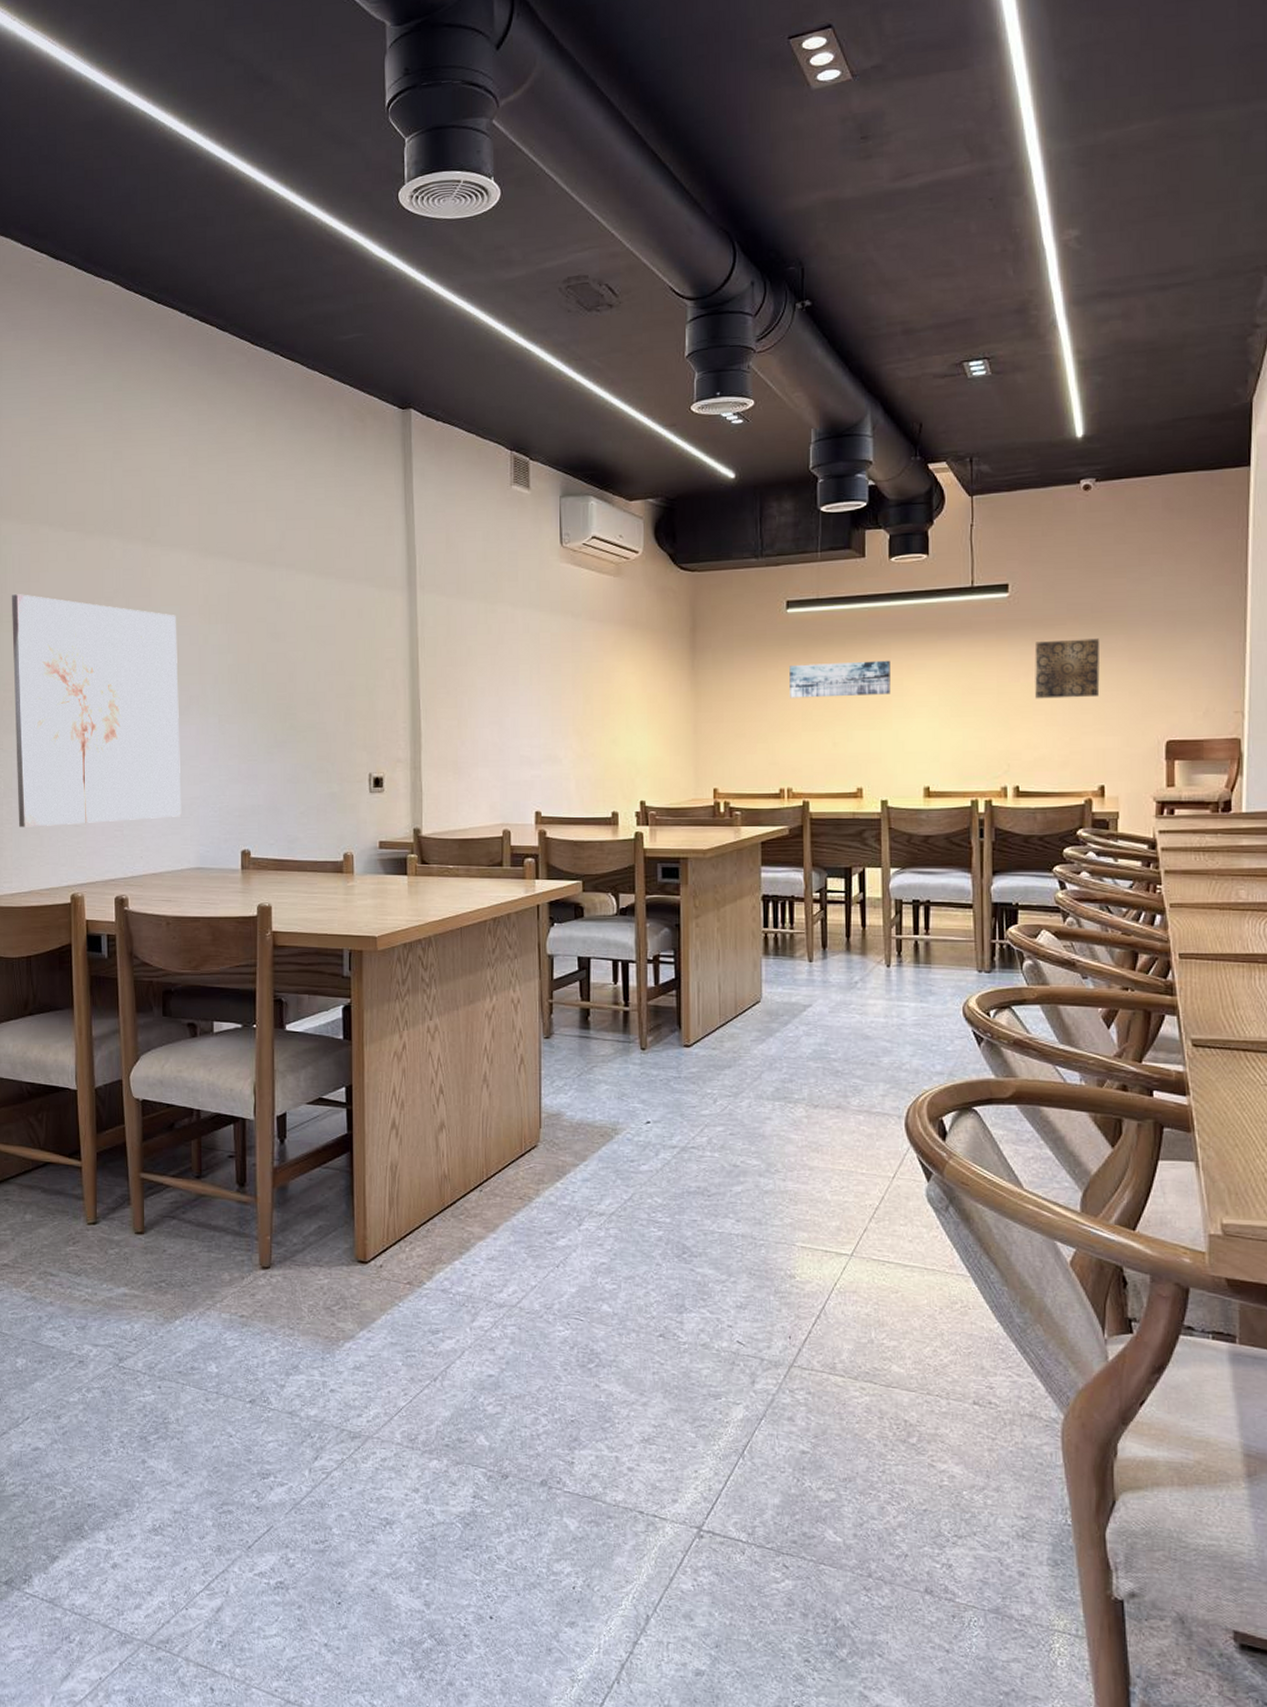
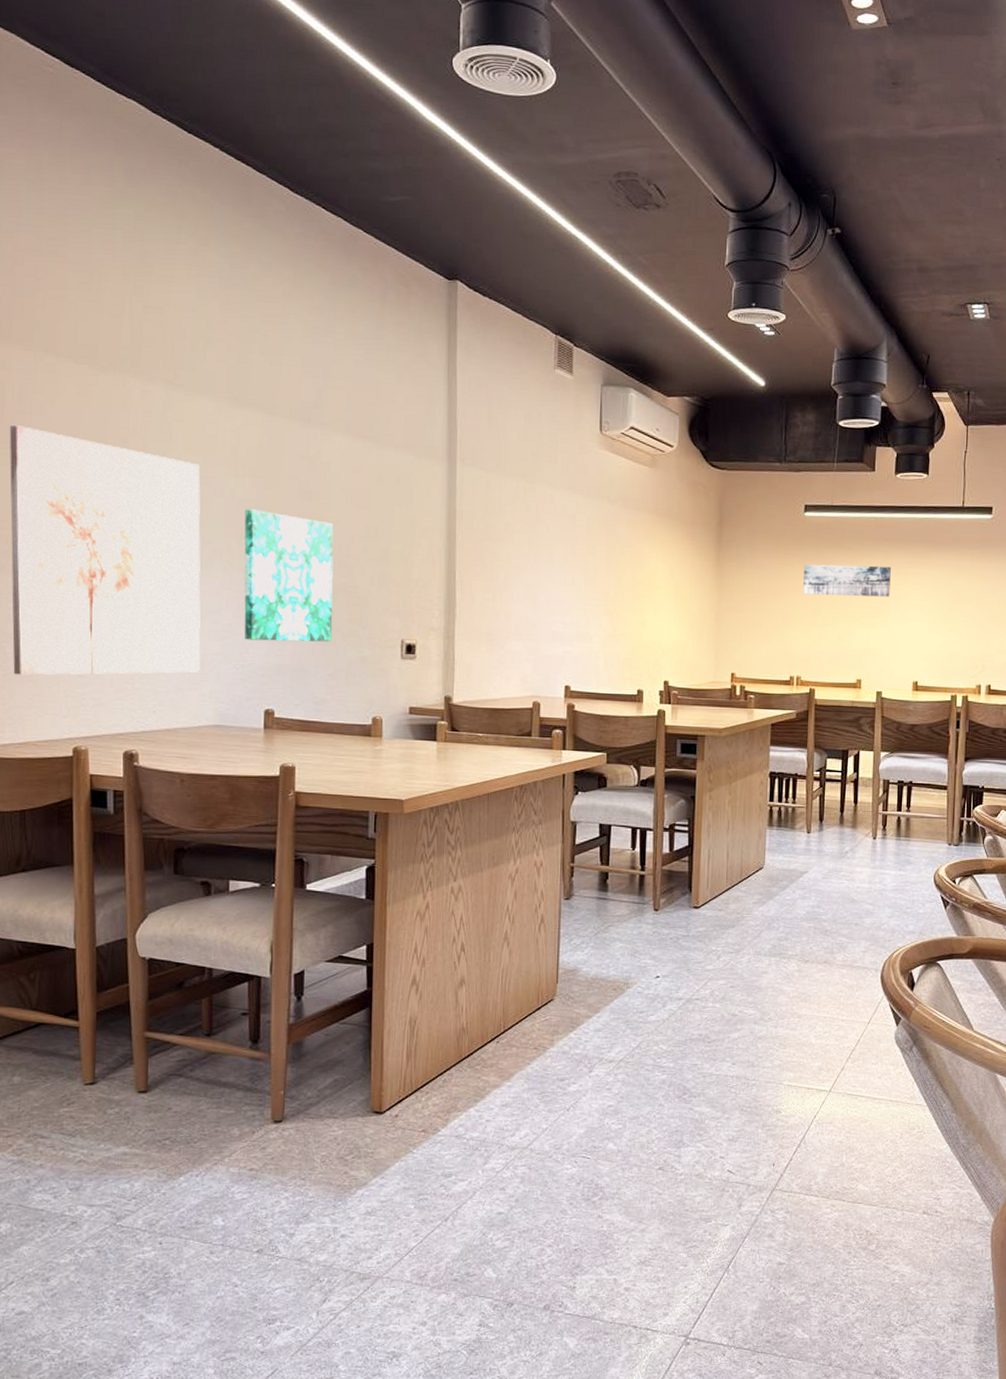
wall art: none [218,654,303,782] -> present [244,509,334,642]

